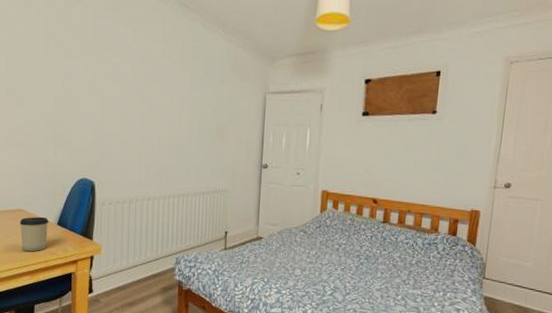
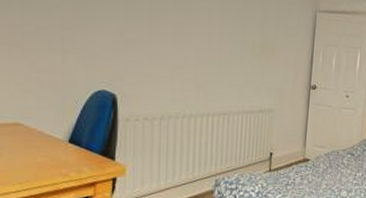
cup: present [19,216,49,252] -> none [16,132,58,173]

